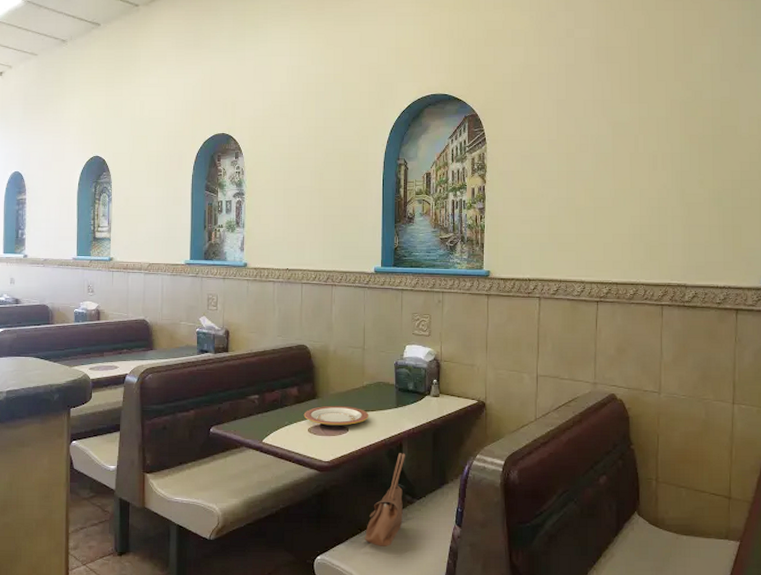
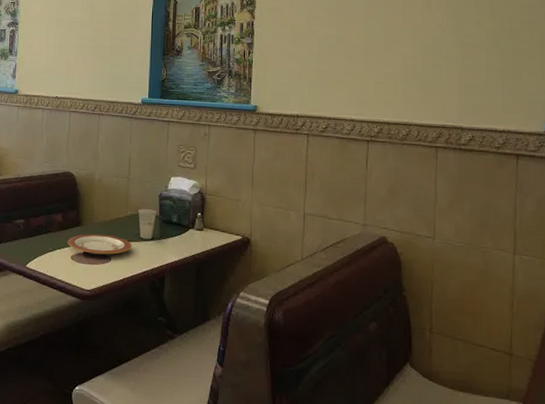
handbag: present [364,453,405,548] -> none [123,286,167,382]
cup: none [374,378,393,408] -> present [138,209,157,239]

